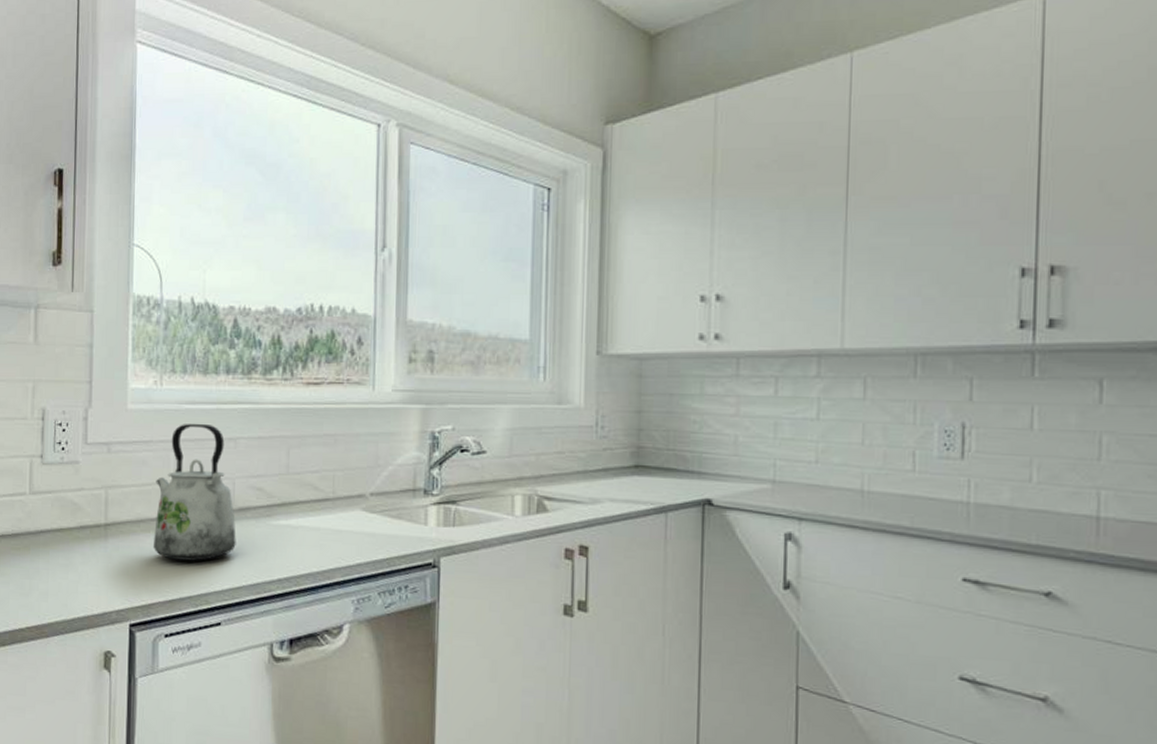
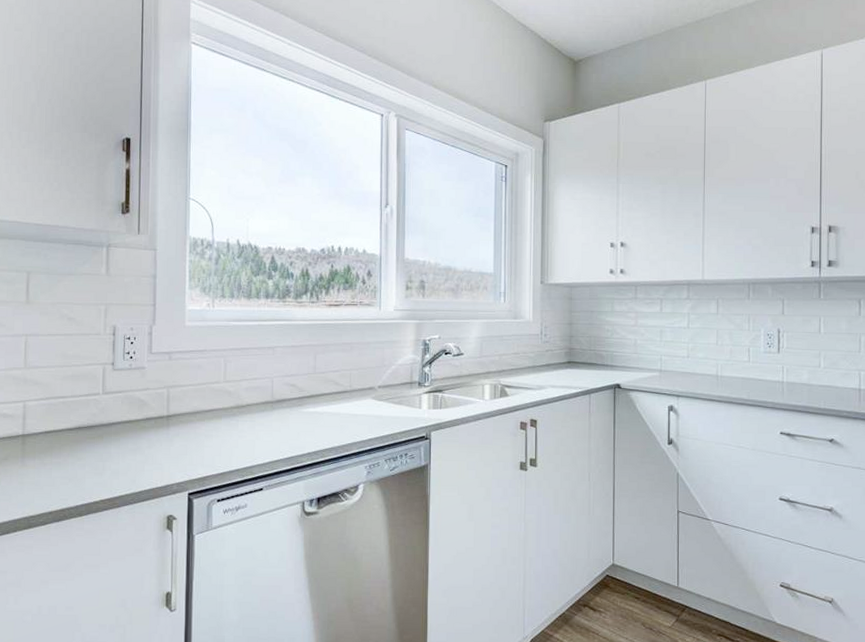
kettle: present [153,423,236,561] -> none [207,336,275,442]

